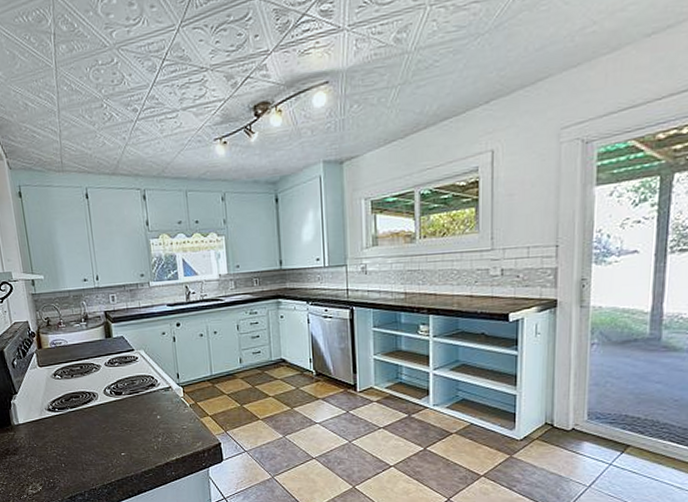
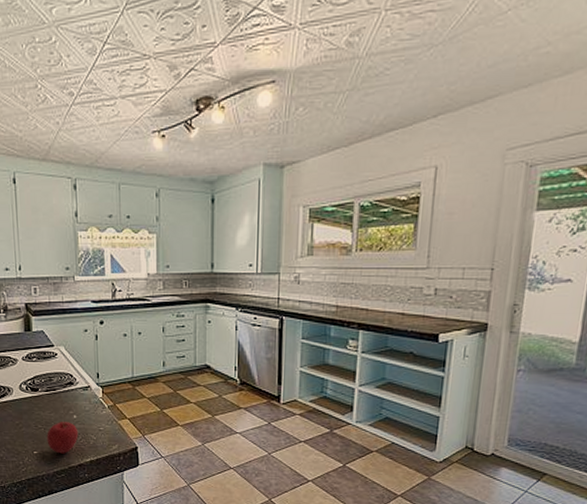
apple: none [132,422,163,454] -> present [46,422,79,454]

